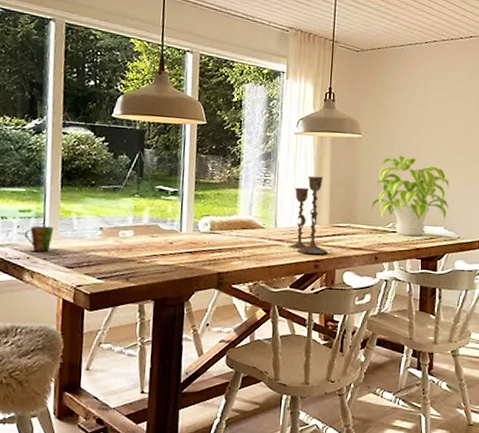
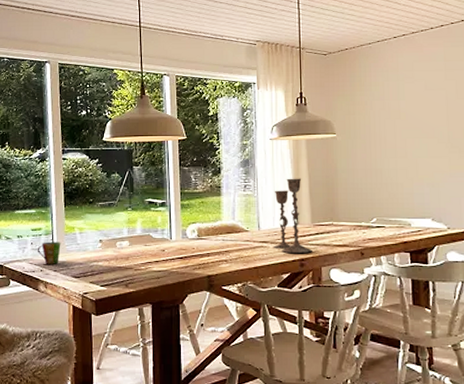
plant: present [370,155,449,236] -> none [352,150,435,230]

